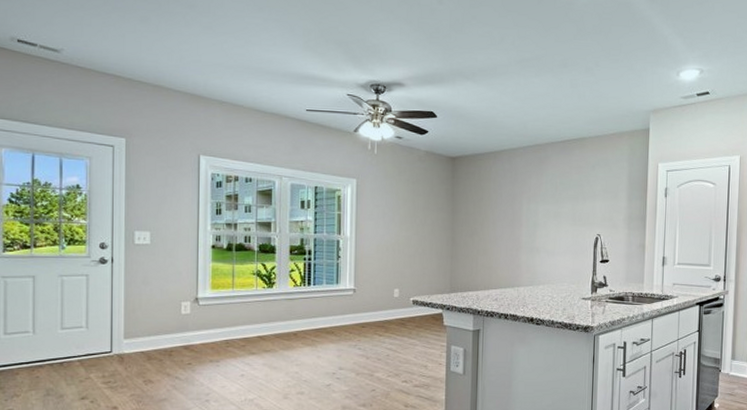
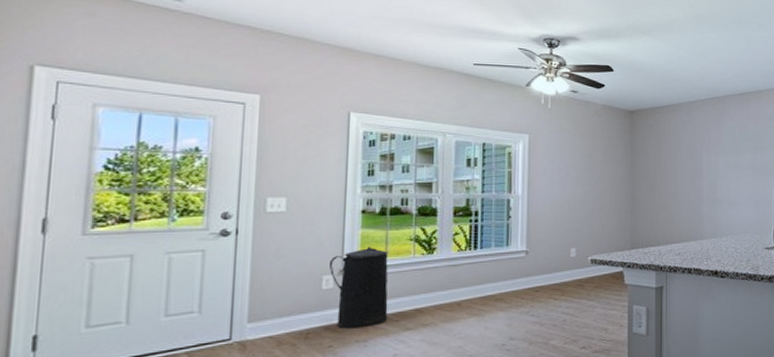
trash can: none [186,278,236,350] -> present [328,247,389,329]

